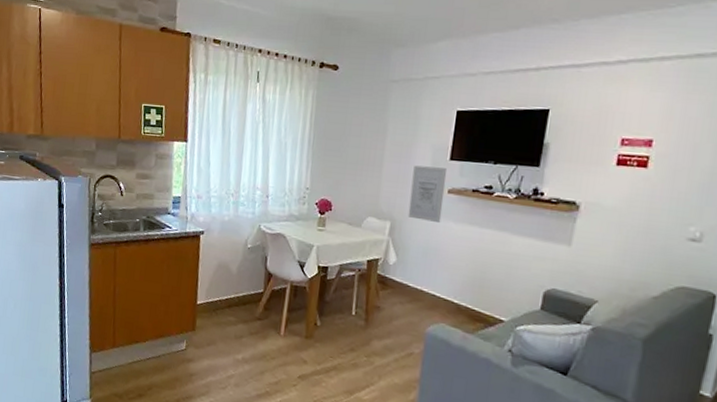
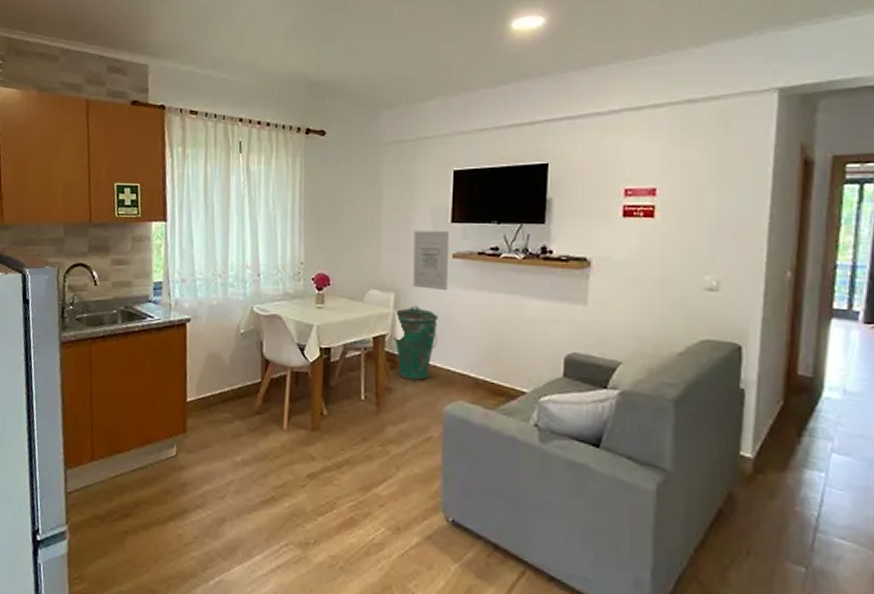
trash can: none [385,234,429,303] -> present [393,305,438,380]

